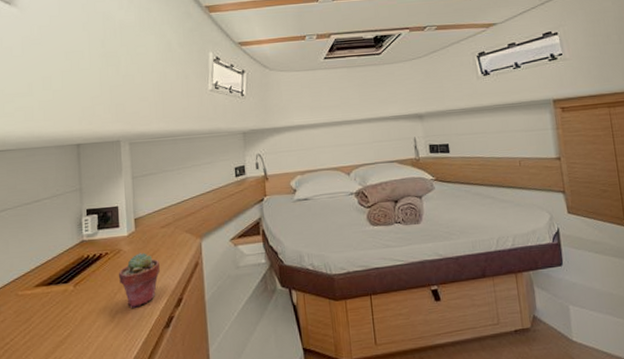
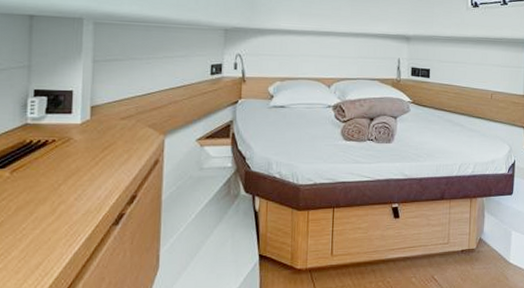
potted succulent: present [118,253,160,308] -> none [65,144,115,201]

